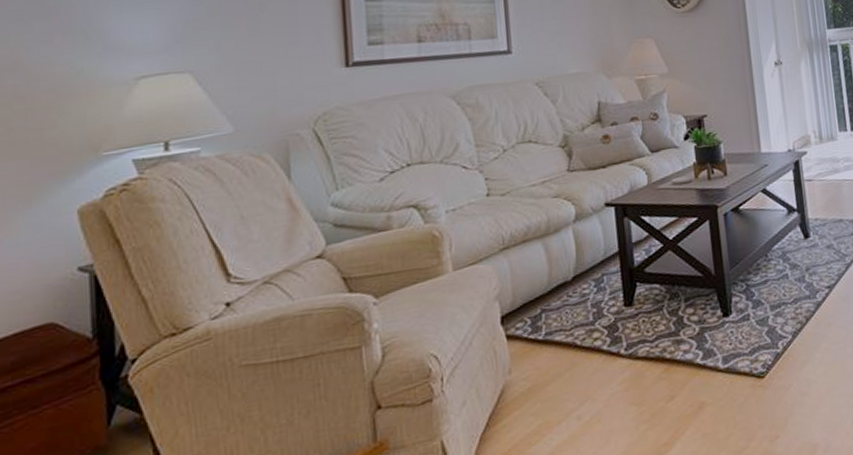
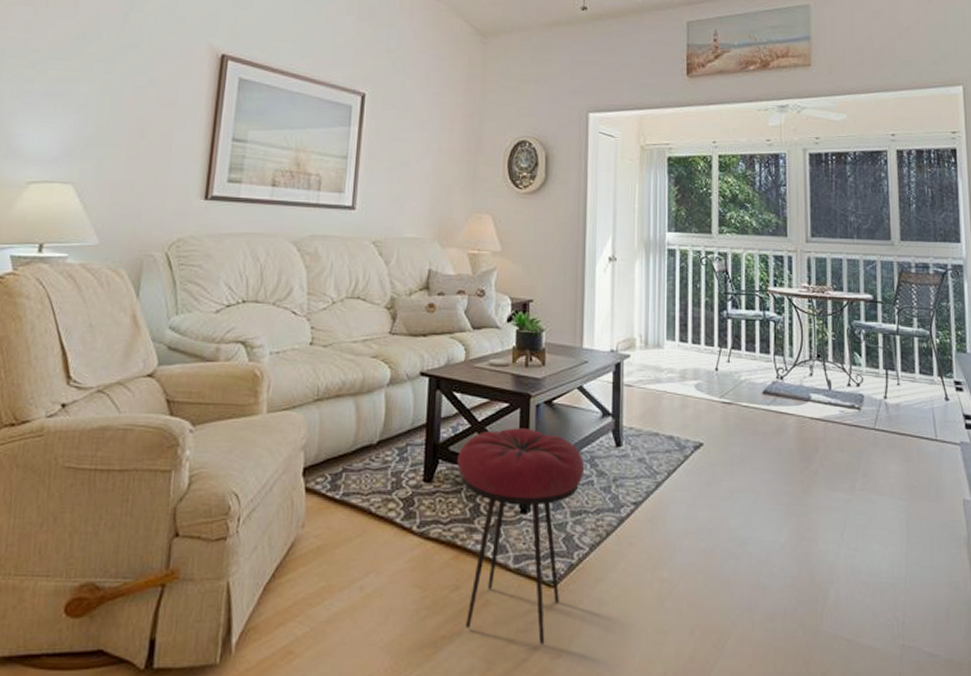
stool: none [654,237,778,433] -> present [457,428,585,645]

